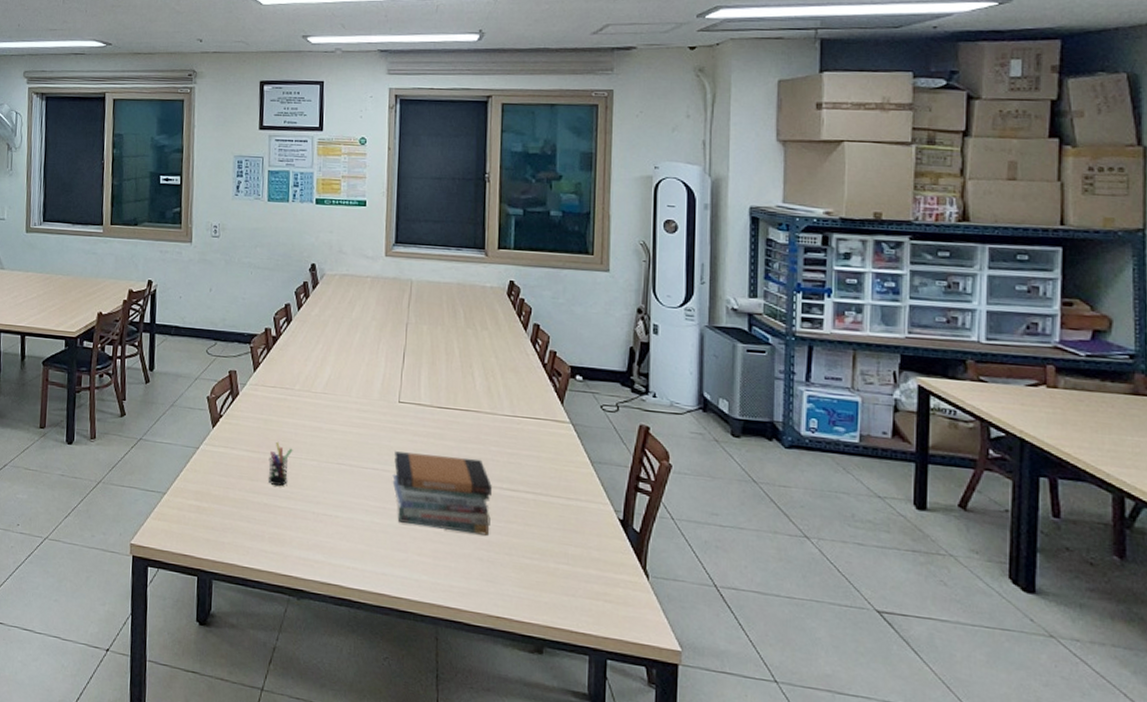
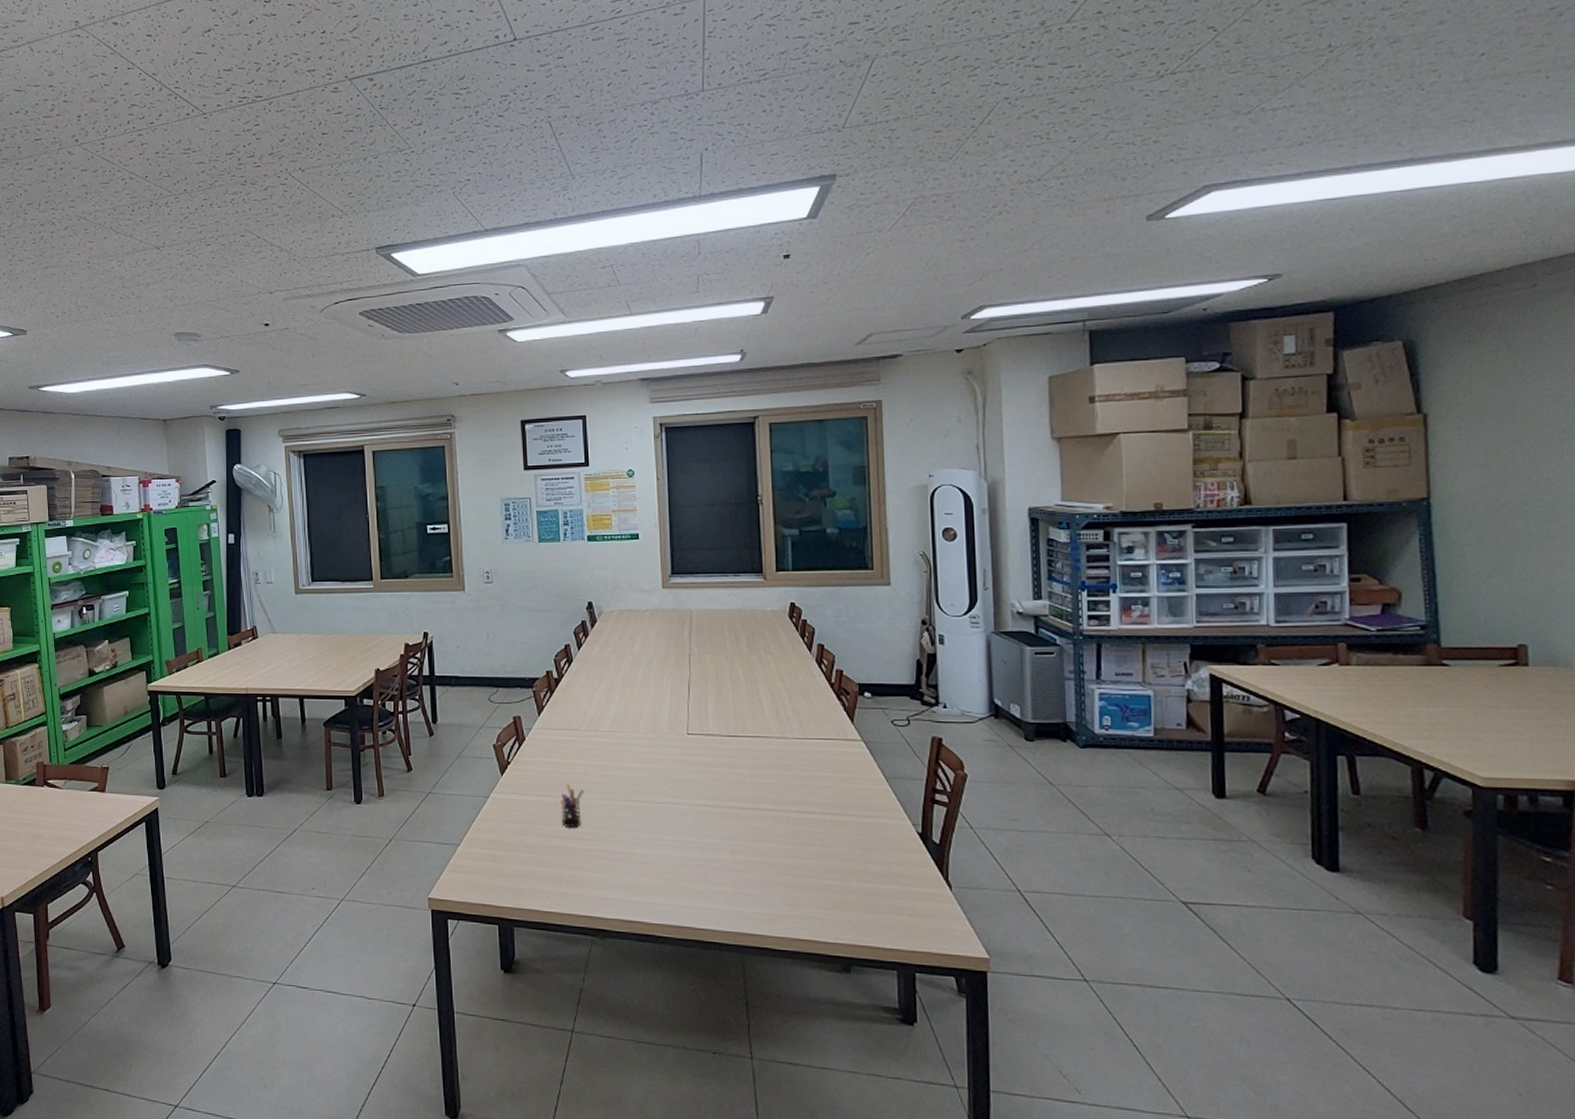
book stack: present [392,451,492,536] -> none [686,784,789,860]

